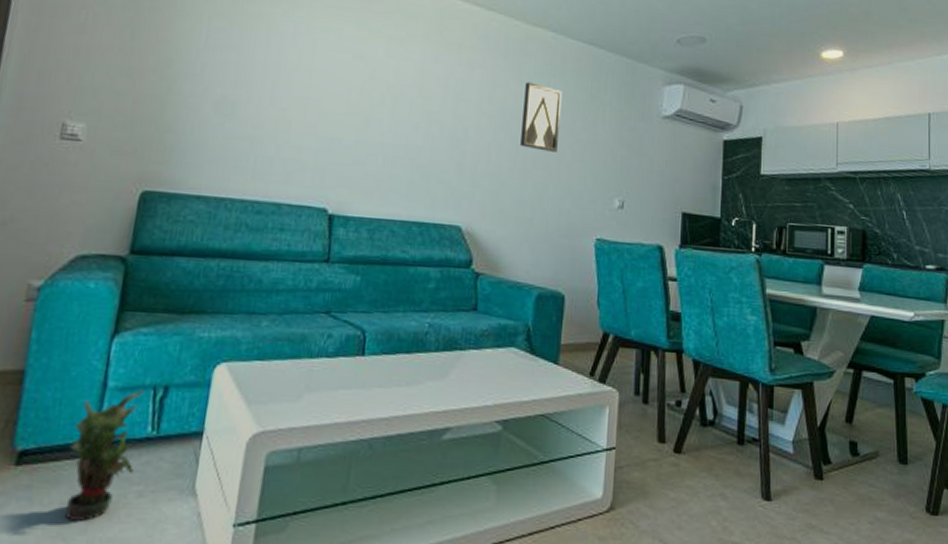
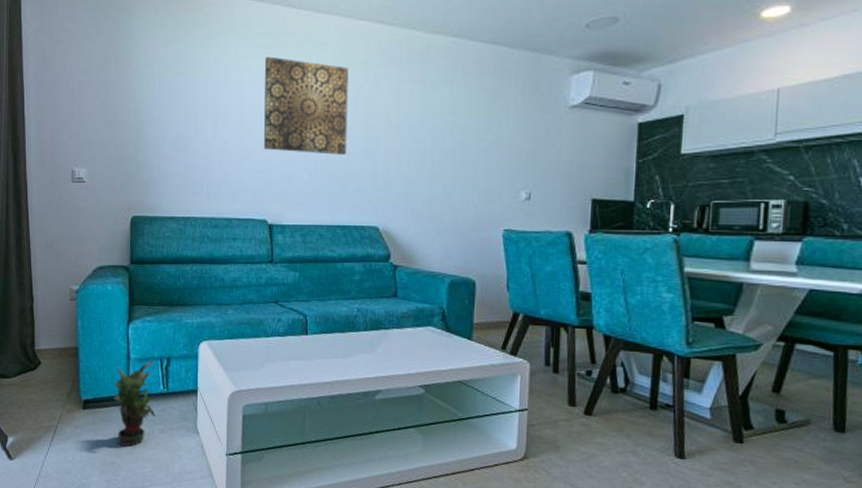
wall art: none [333,21,441,141] -> present [264,56,349,155]
wall art: present [520,82,563,152] -> none [427,89,466,153]

